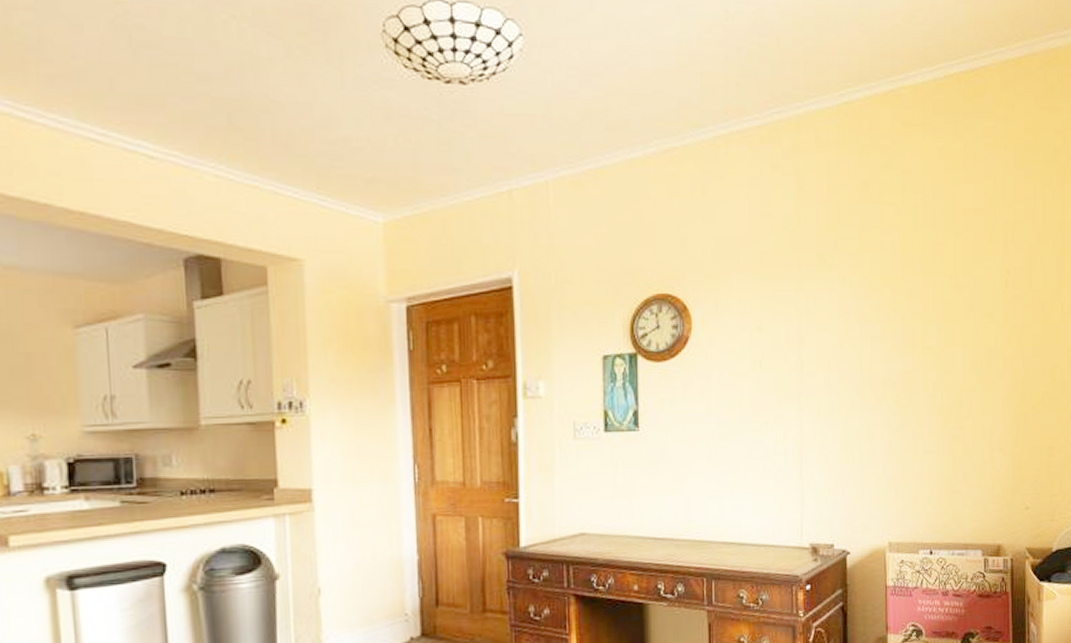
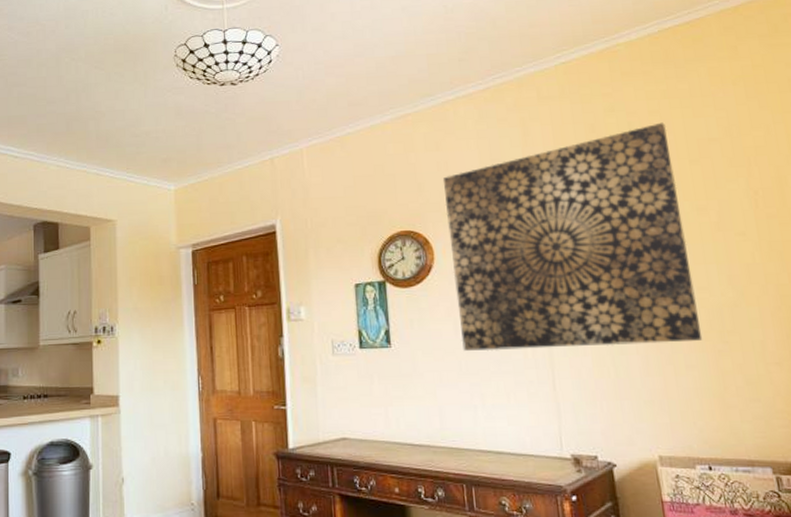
wall art: none [707,185,941,436] -> present [442,122,703,351]

